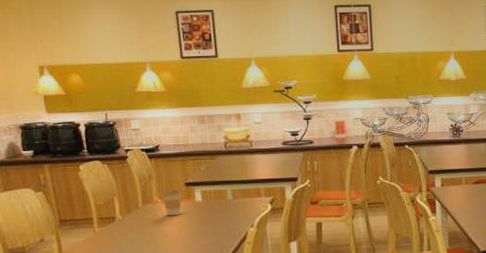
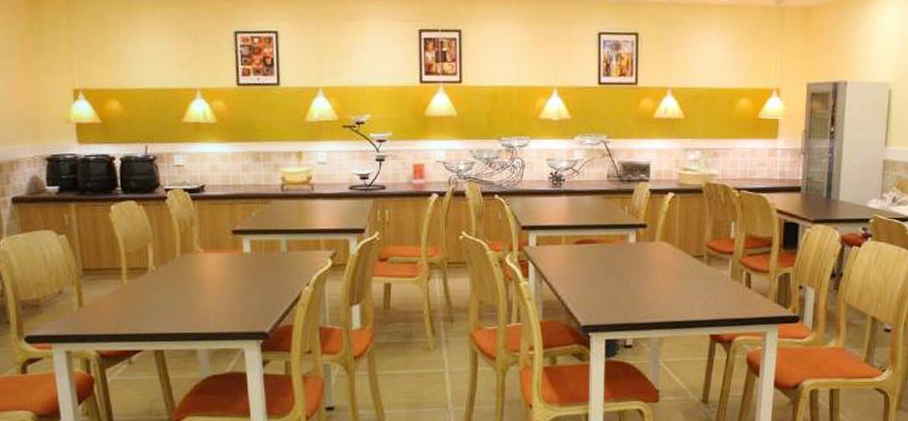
coffee cup: present [161,189,182,216] -> none [204,238,227,269]

